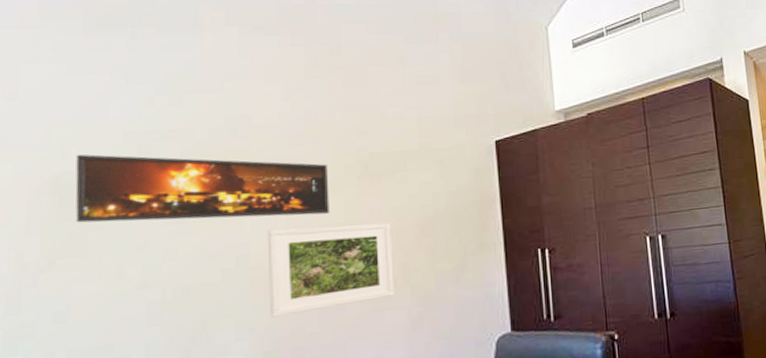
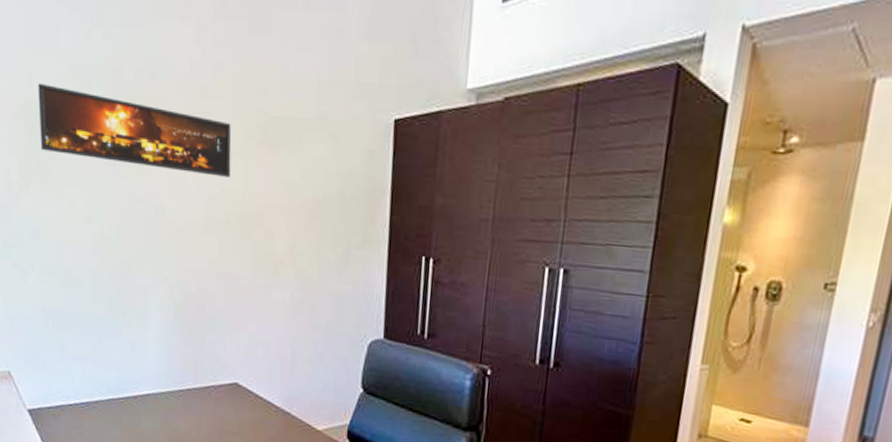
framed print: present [267,222,394,318] -> none [179,185,283,275]

